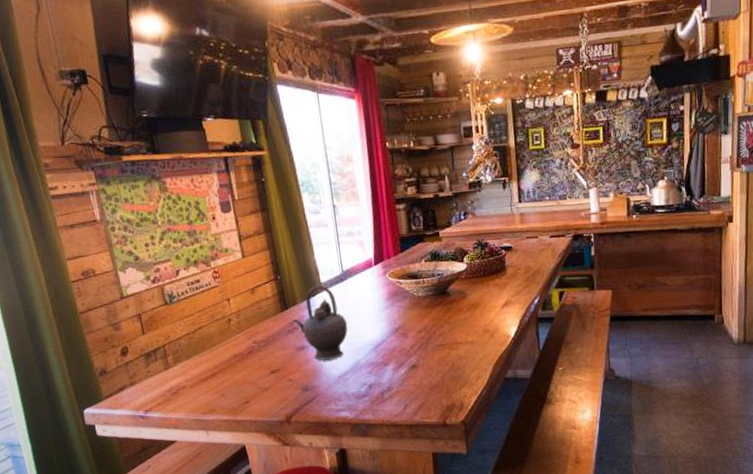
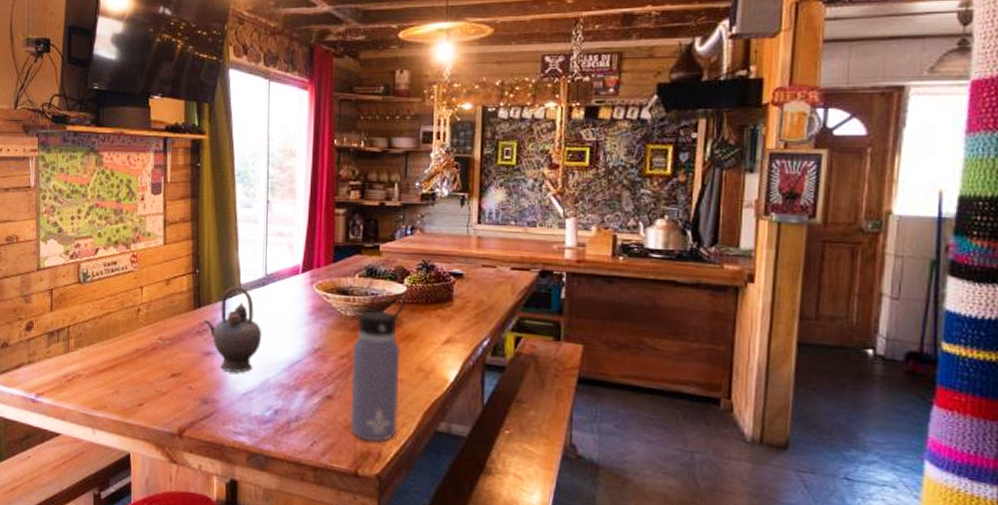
water bottle: none [427,272,474,397] -> present [350,296,407,443]

